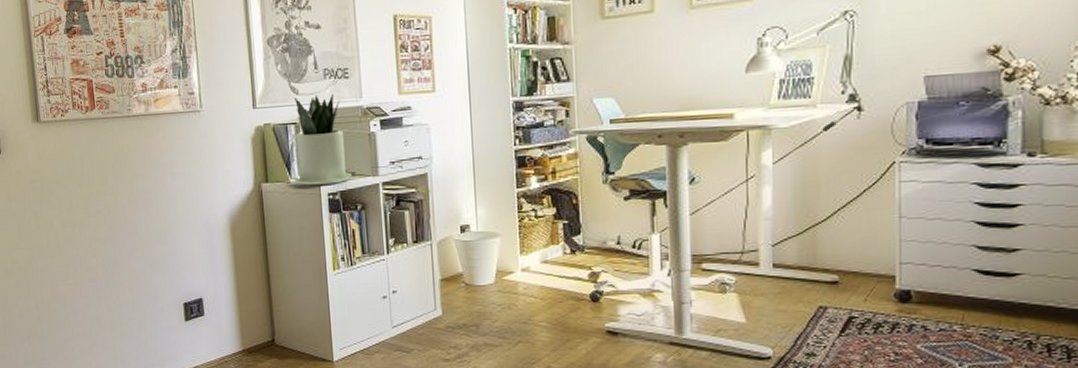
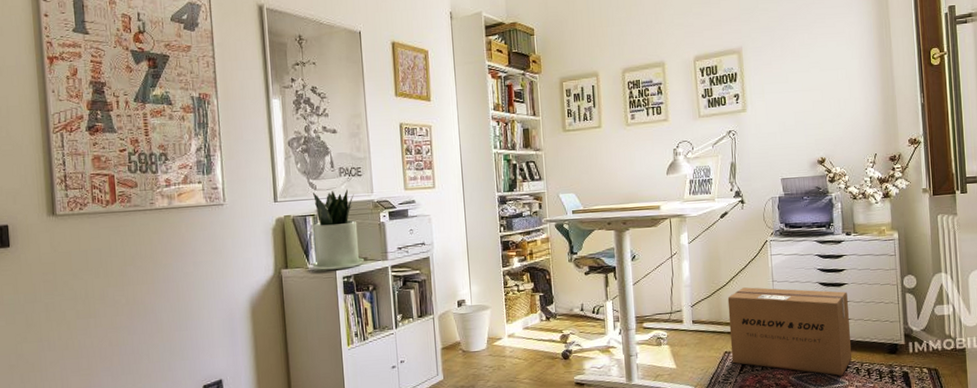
box: none [827,224,1023,351] -> present [727,287,852,376]

